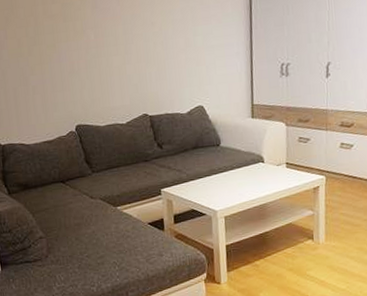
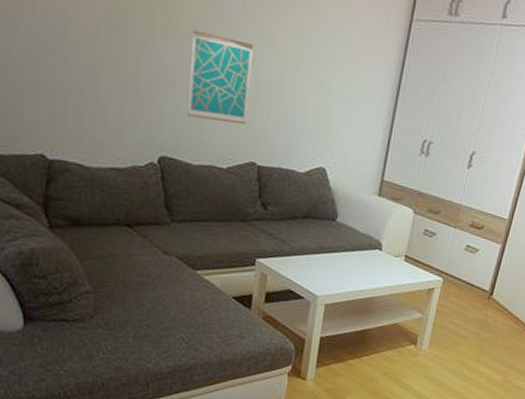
wall art: none [85,26,135,91] -> present [187,29,254,124]

